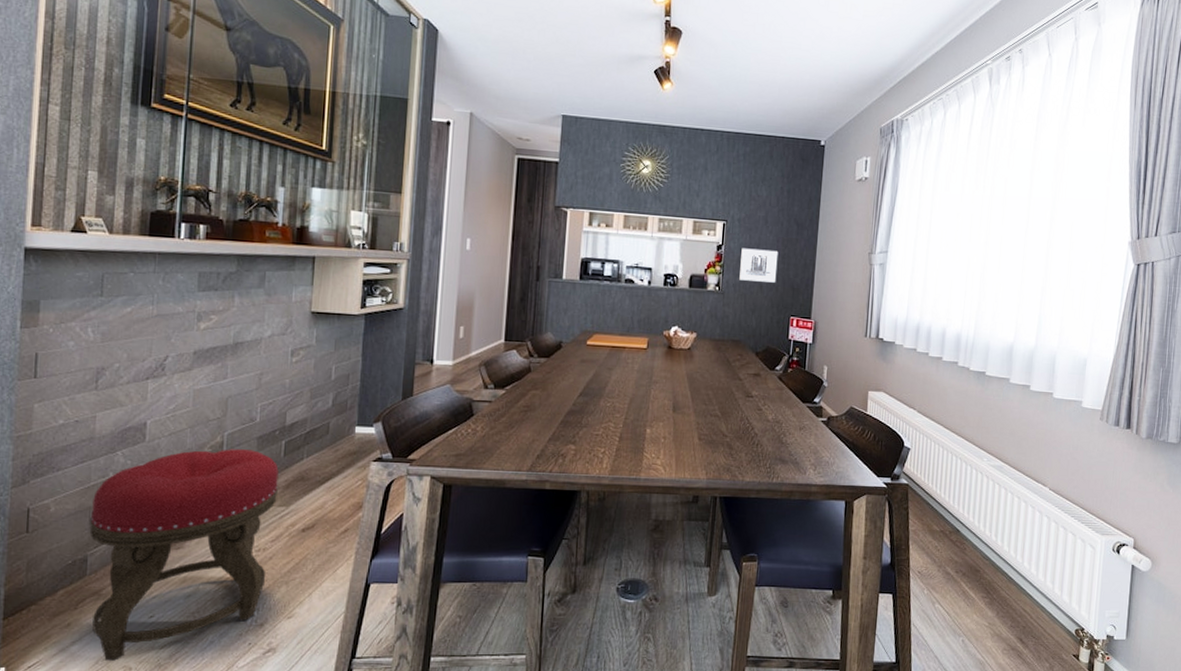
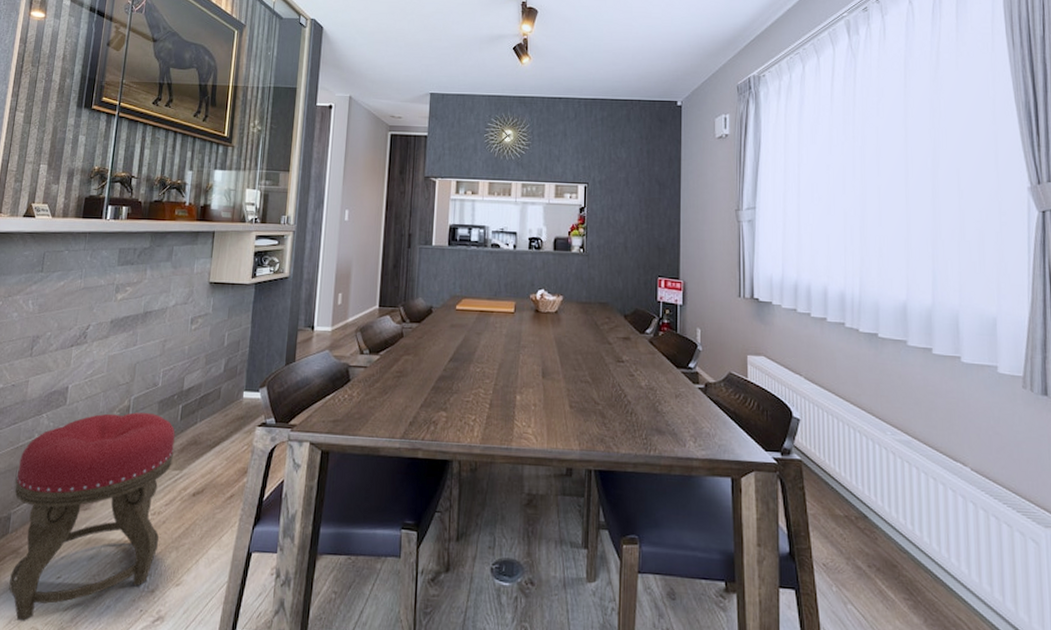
wall art: present [739,248,779,283] -> none [603,209,642,243]

